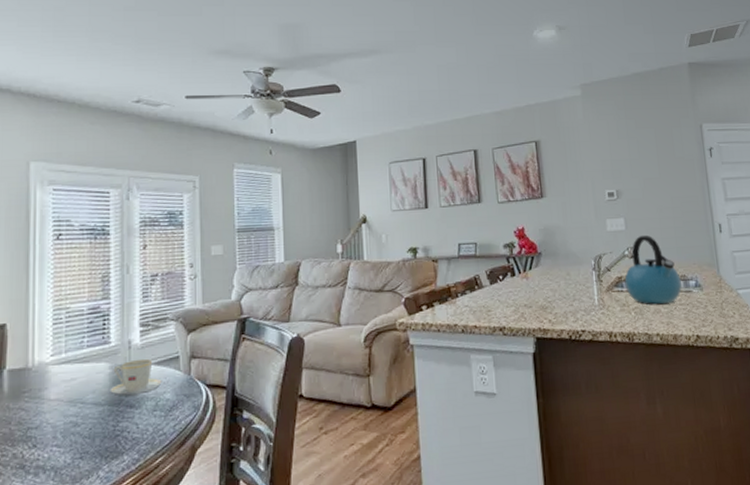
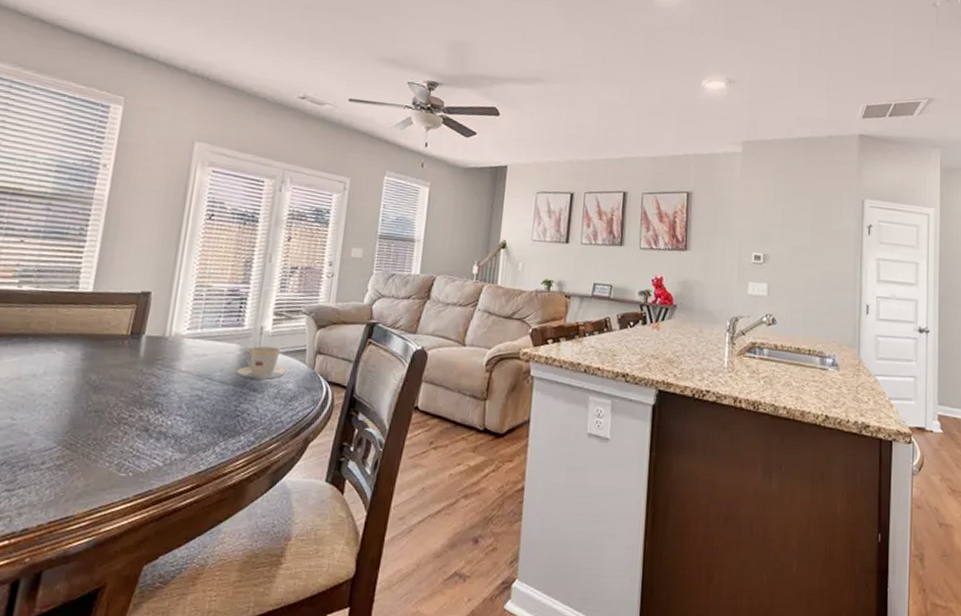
kettle: present [624,236,682,304] -> none [758,304,818,378]

